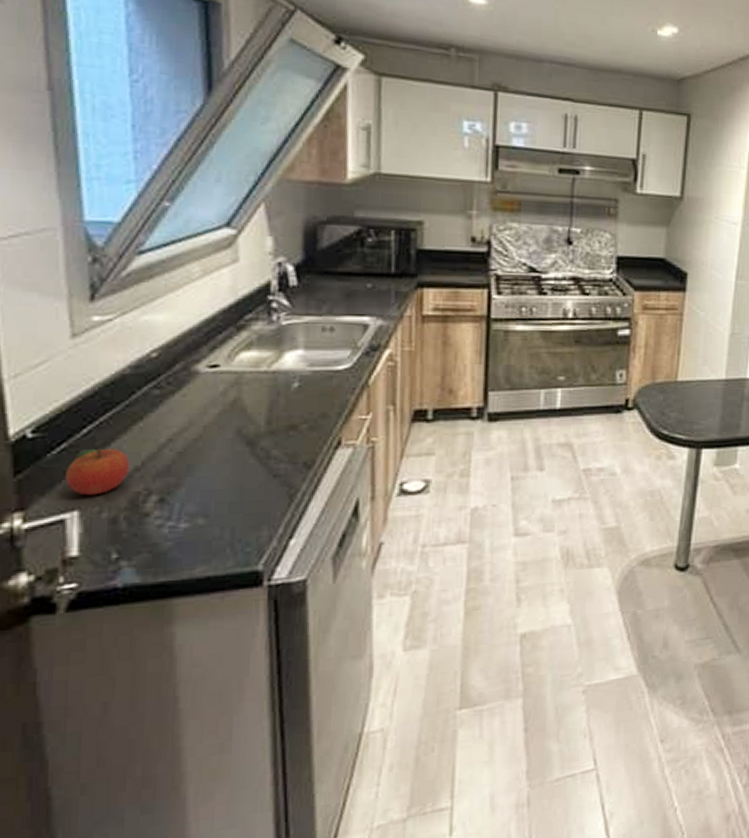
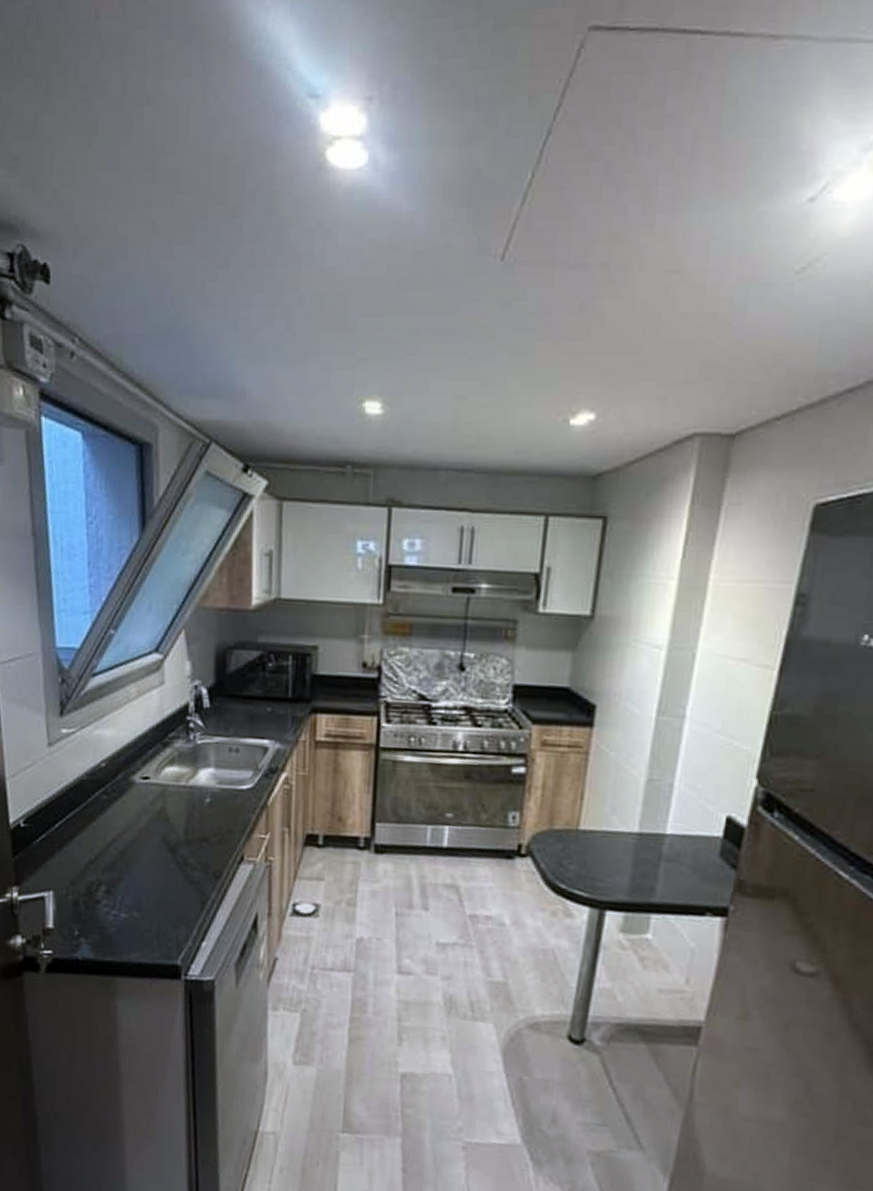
fruit: present [66,448,130,496] -> none [45,840,87,880]

